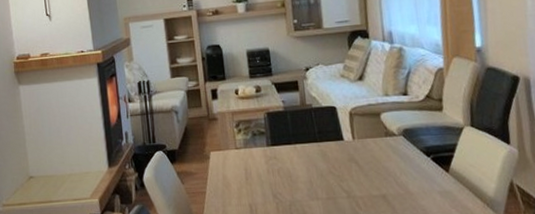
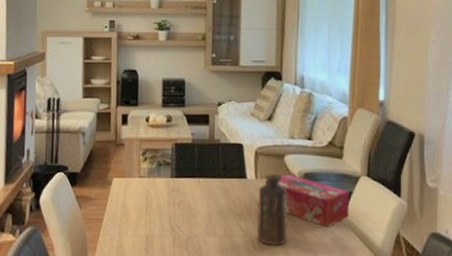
bottle: none [357,132,393,205] -> present [257,173,288,246]
tissue box: none [363,131,456,182] -> present [265,173,349,228]

